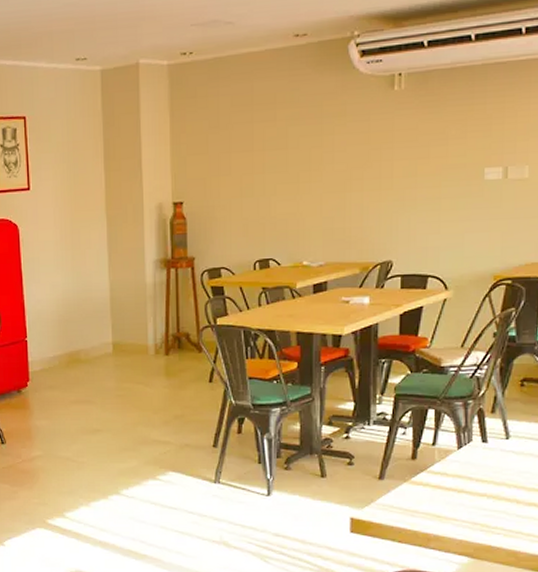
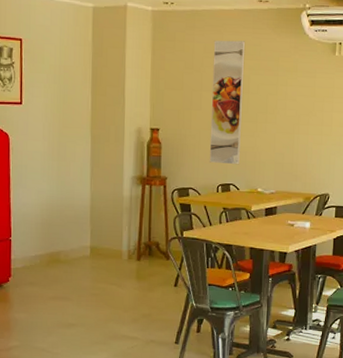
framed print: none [242,86,281,236] -> present [209,40,246,165]

